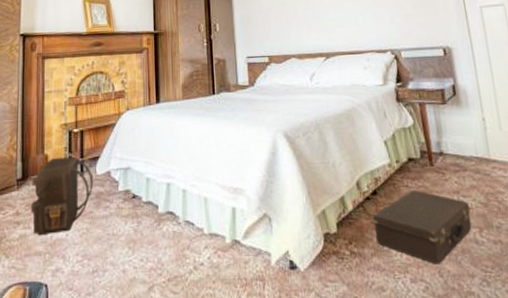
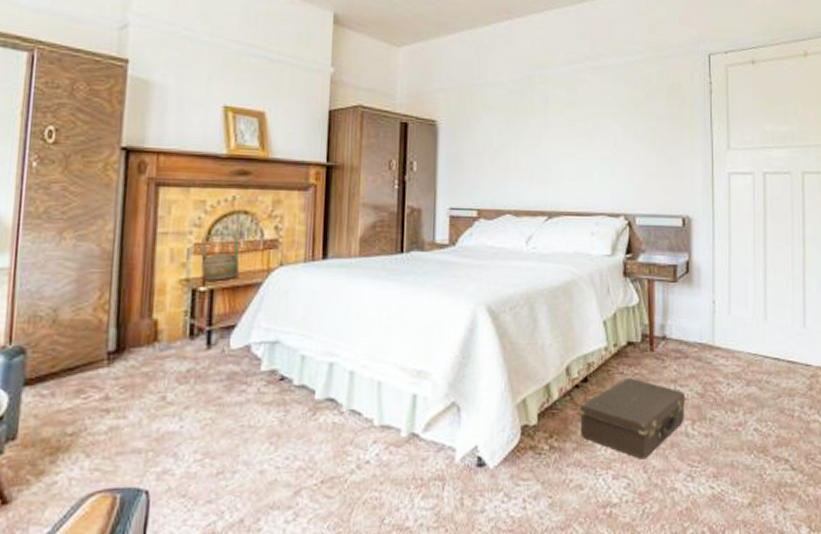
backpack: present [30,156,94,236] -> none [127,323,226,428]
decorative basket: none [74,86,100,124] -> present [201,228,240,281]

